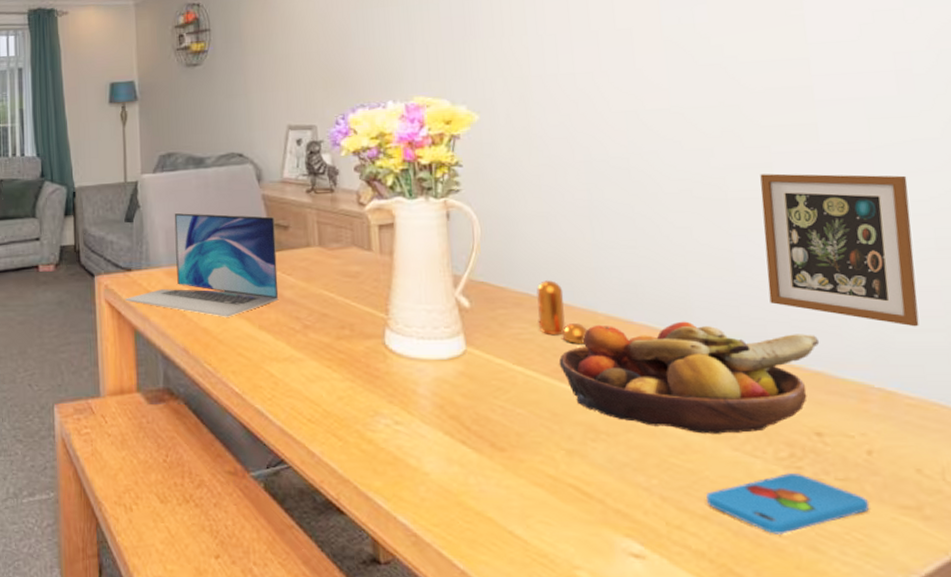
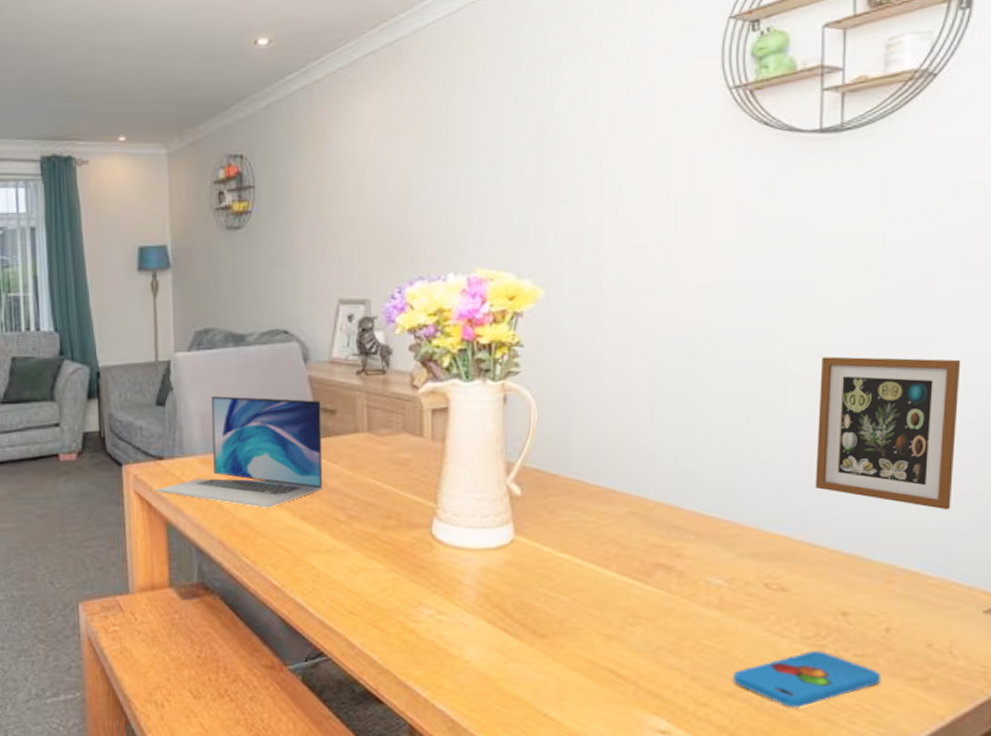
pepper shaker: present [536,280,588,343] -> none [588,467,637,531]
fruit bowl: present [558,321,820,434] -> none [605,507,857,616]

